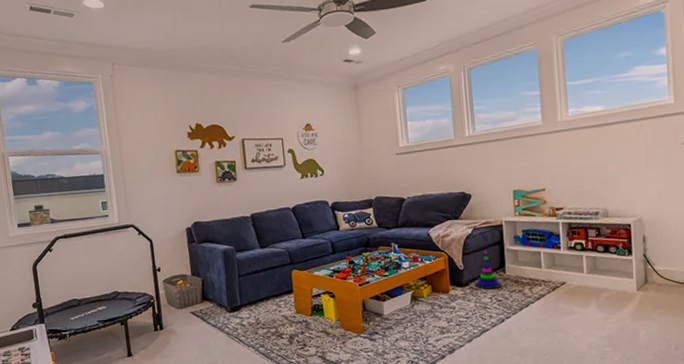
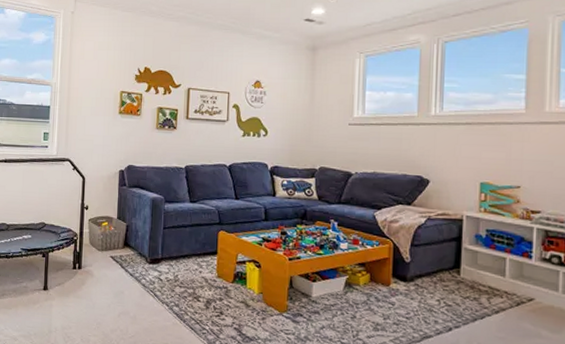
stacking toy: present [475,251,501,289] -> none [422,246,453,291]

